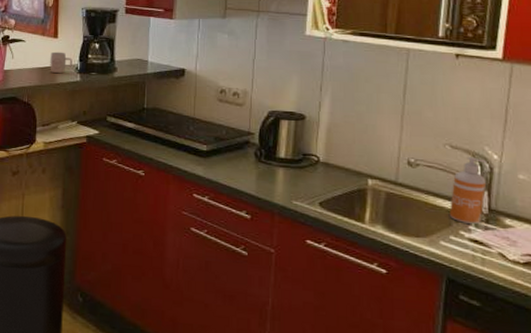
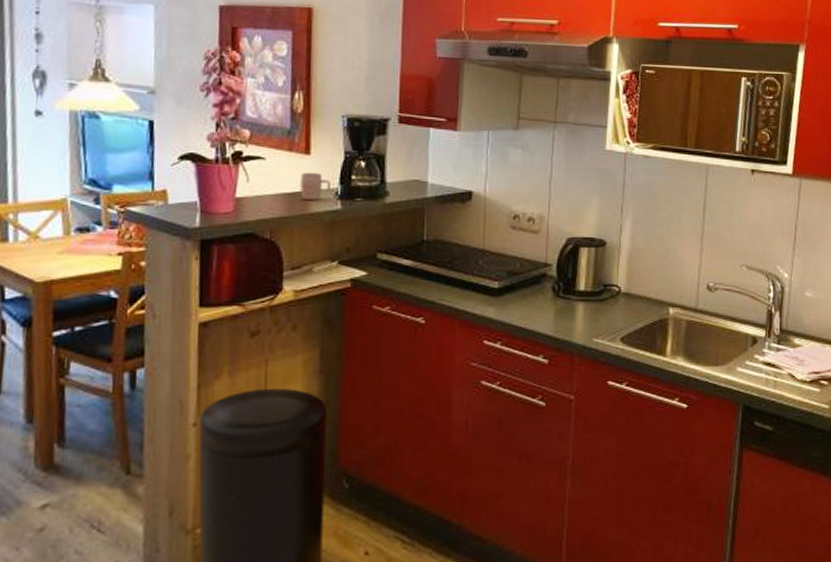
soap dispenser: present [449,157,487,225] -> none [745,277,779,348]

